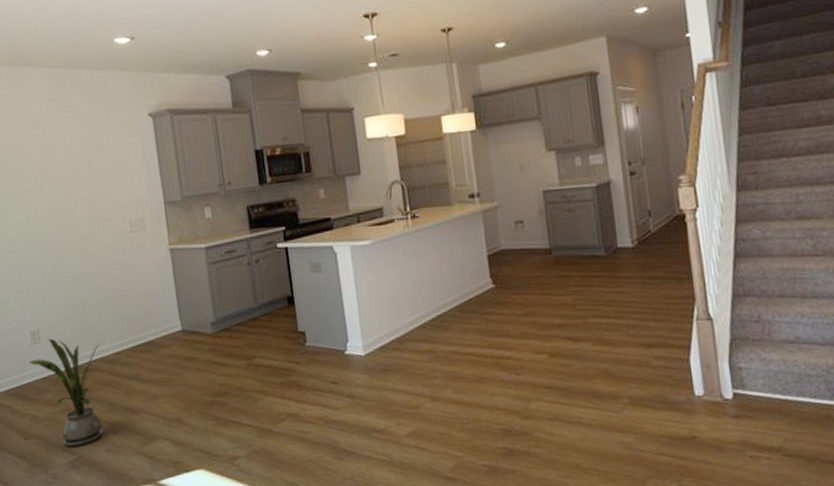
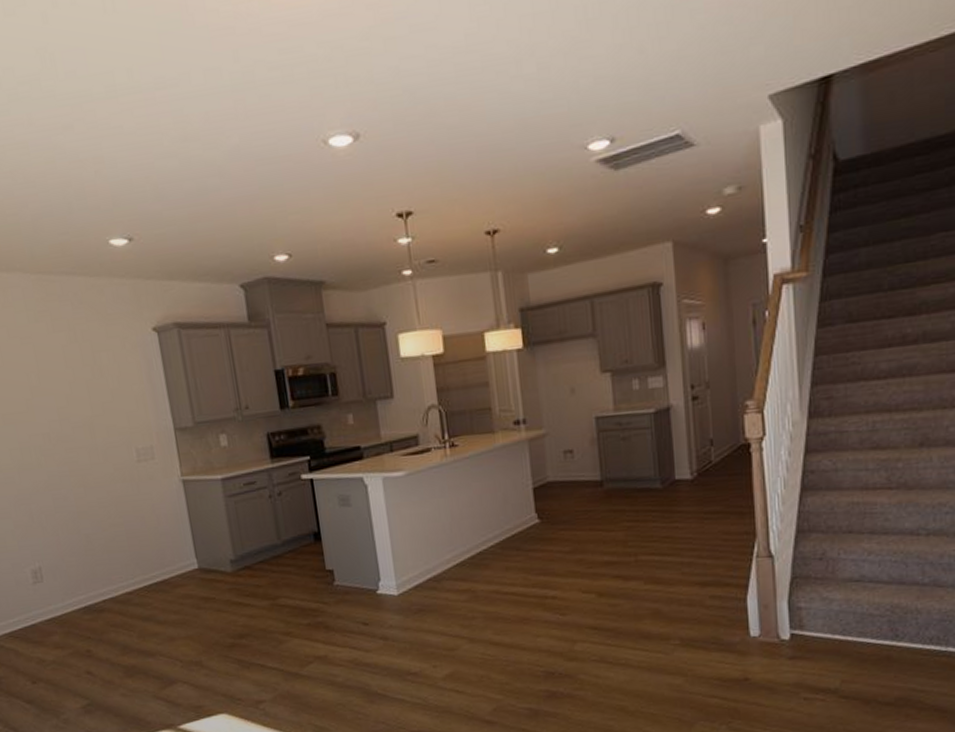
house plant: present [29,338,104,447] -> none [32,577,117,692]

